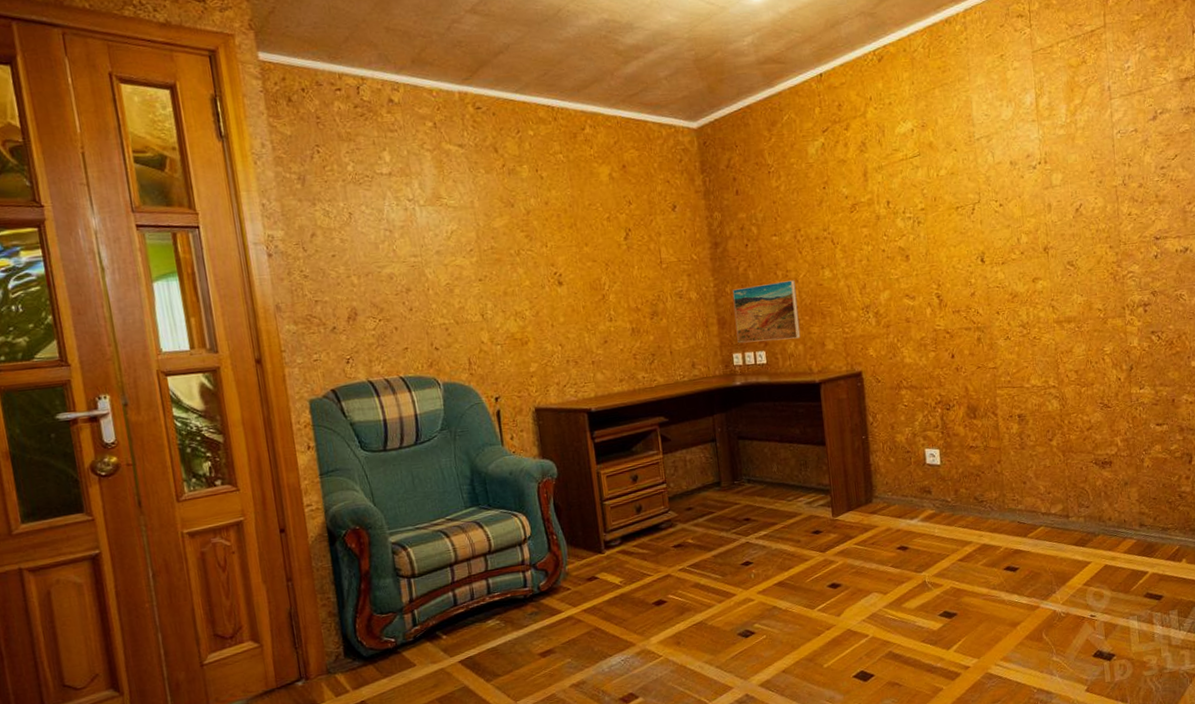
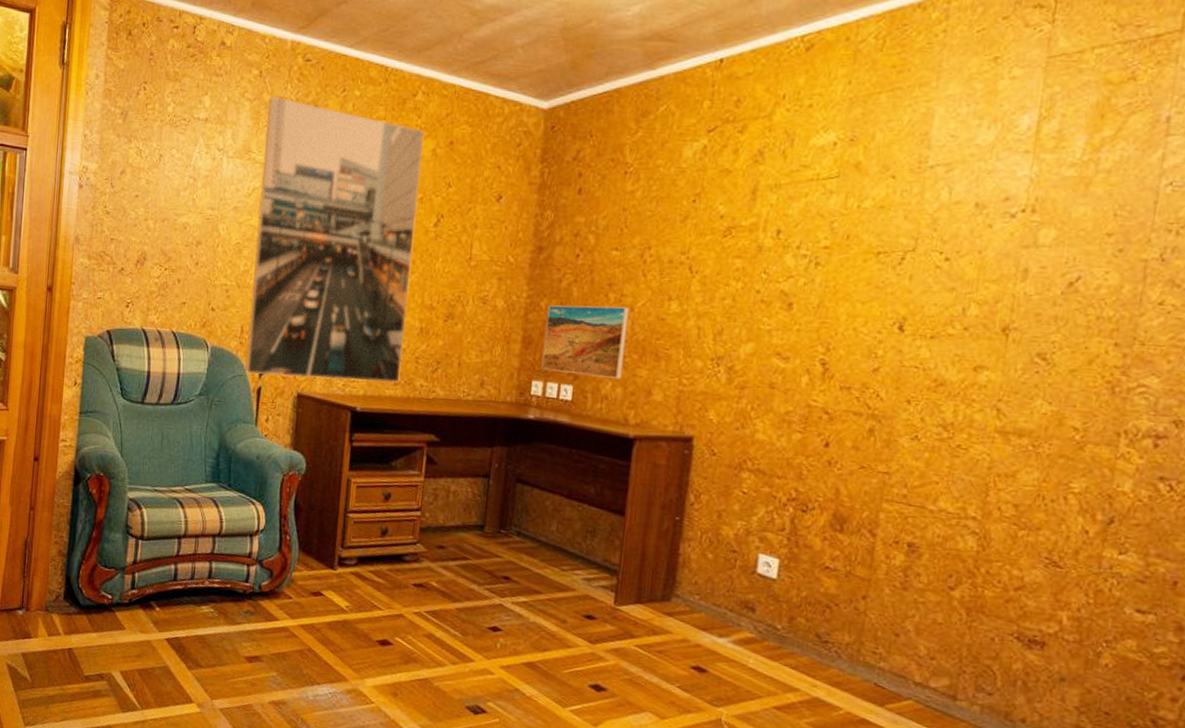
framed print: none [447,144,624,401] -> present [245,96,425,384]

